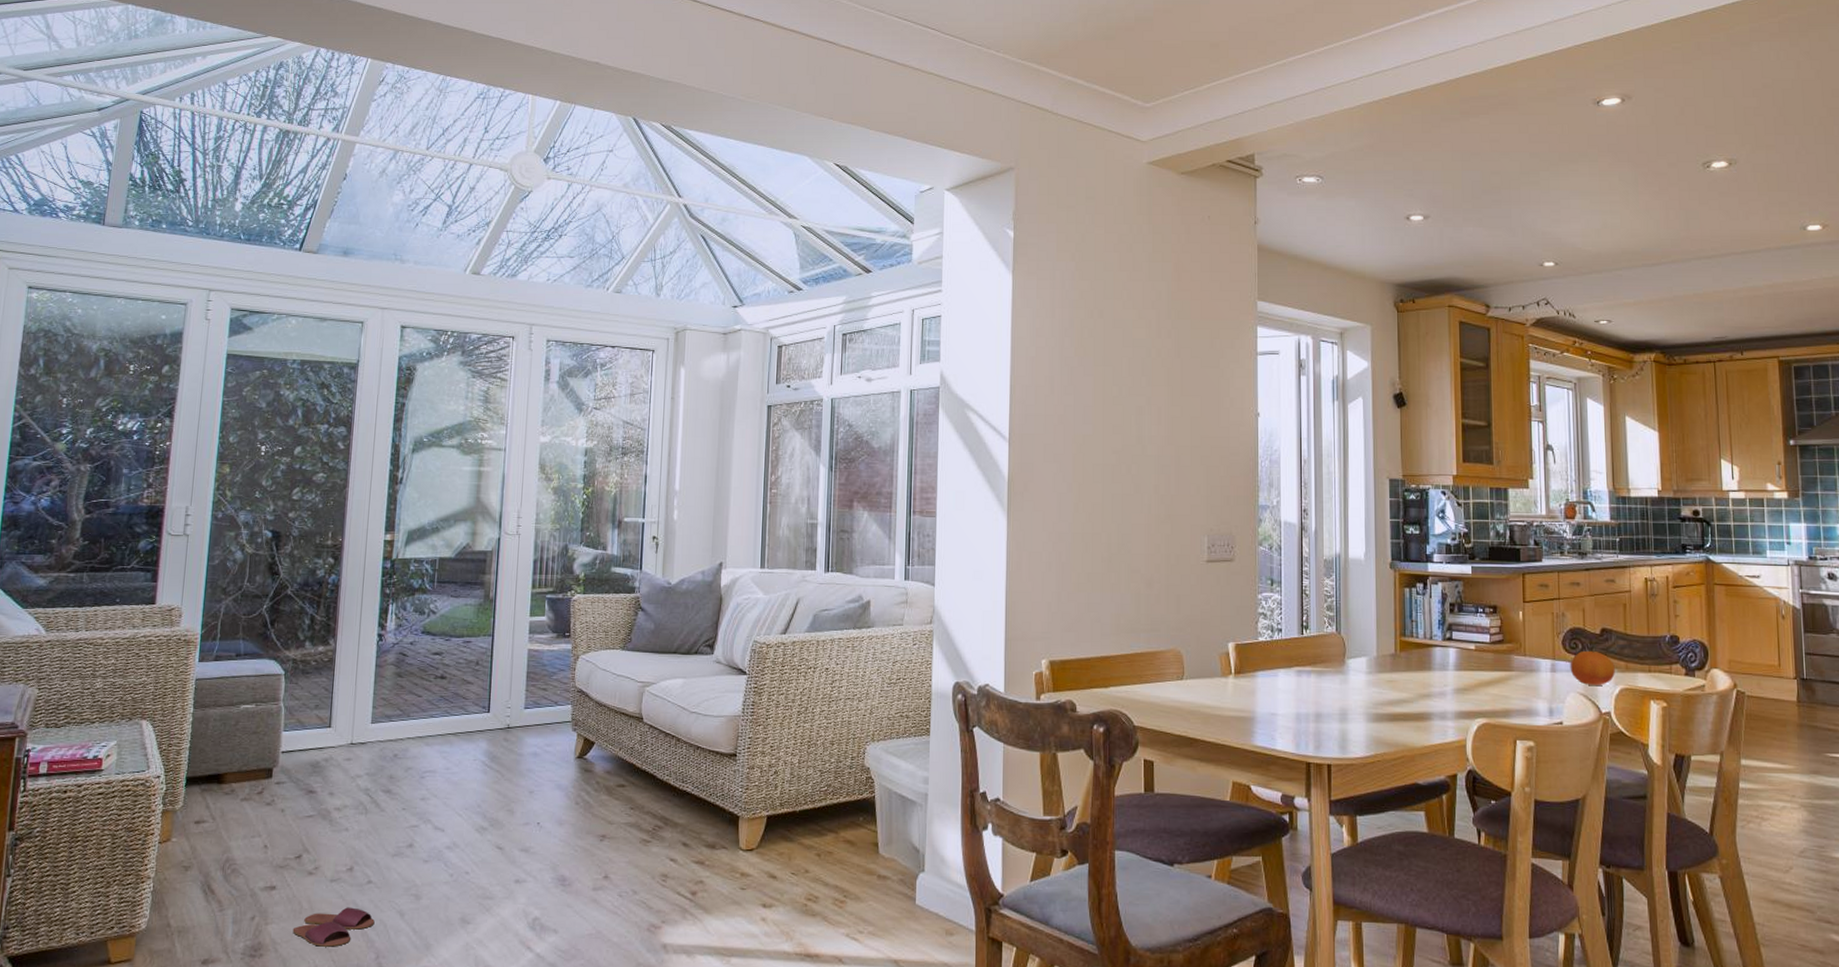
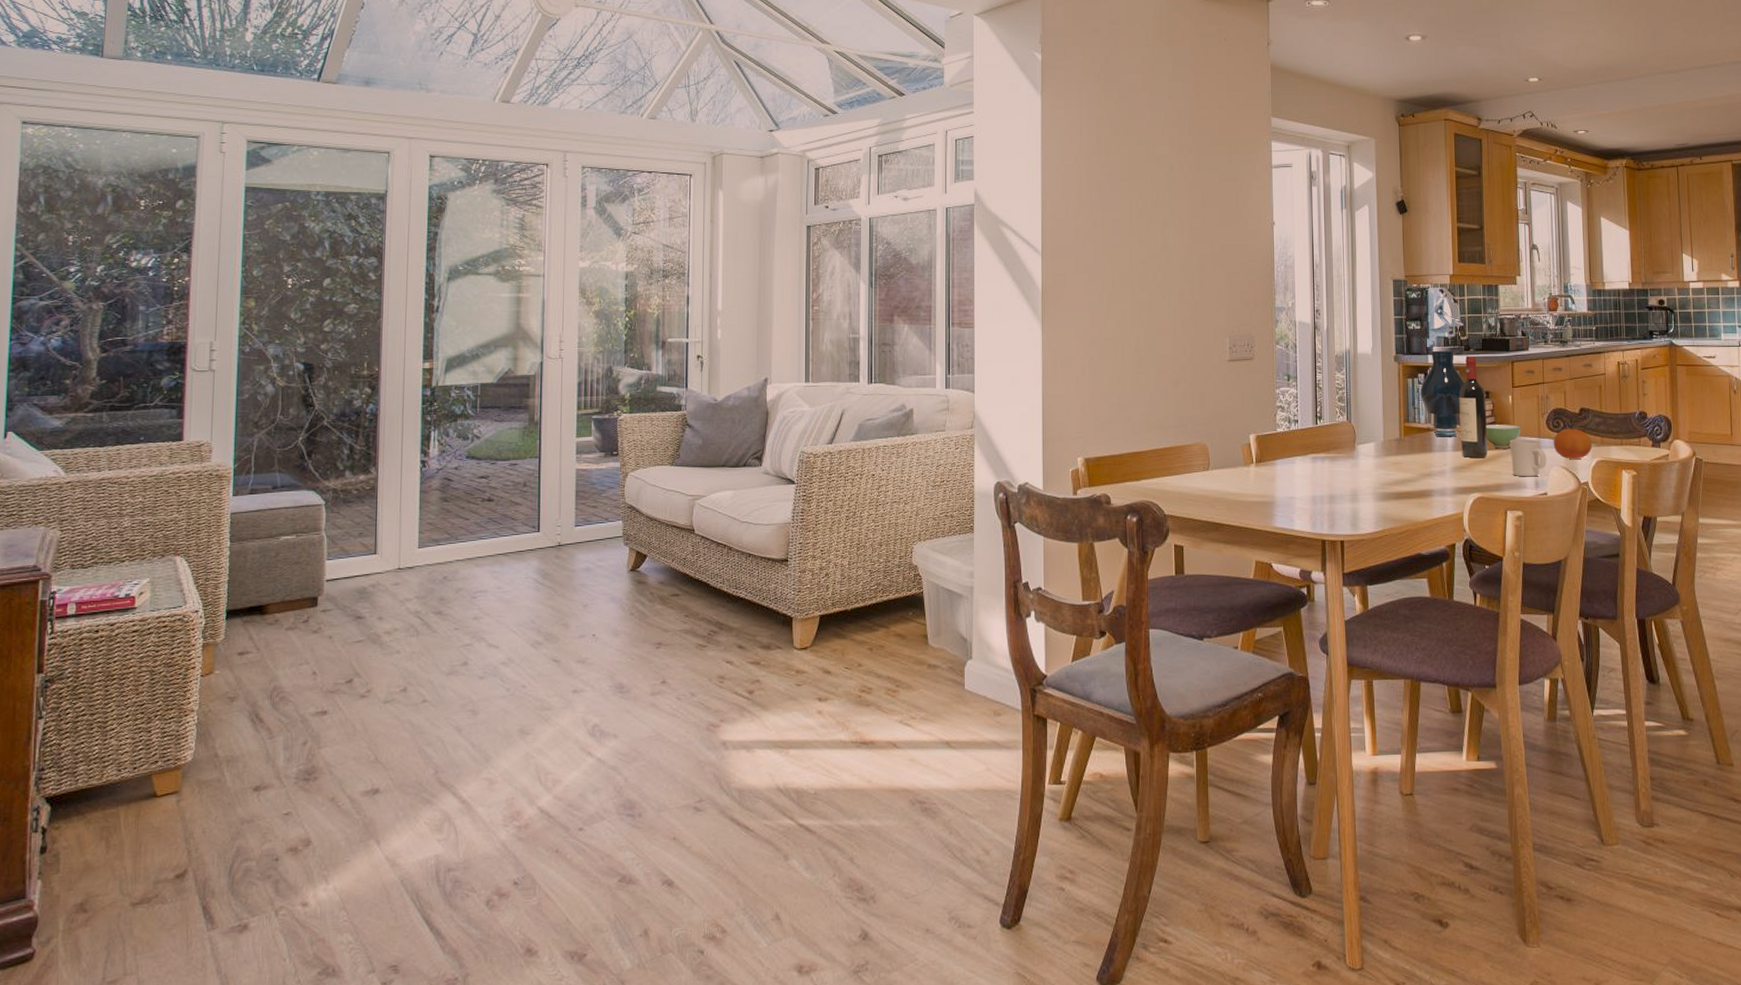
slippers: present [292,907,375,947] -> none [347,726,432,766]
vase: none [1419,558,1469,655] -> present [1420,350,1465,437]
wine bottle: none [1462,566,1494,680] -> present [1459,356,1488,459]
bowl: none [1492,642,1533,670] -> present [1485,424,1521,449]
mug: none [1520,660,1563,703] -> present [1509,439,1547,477]

